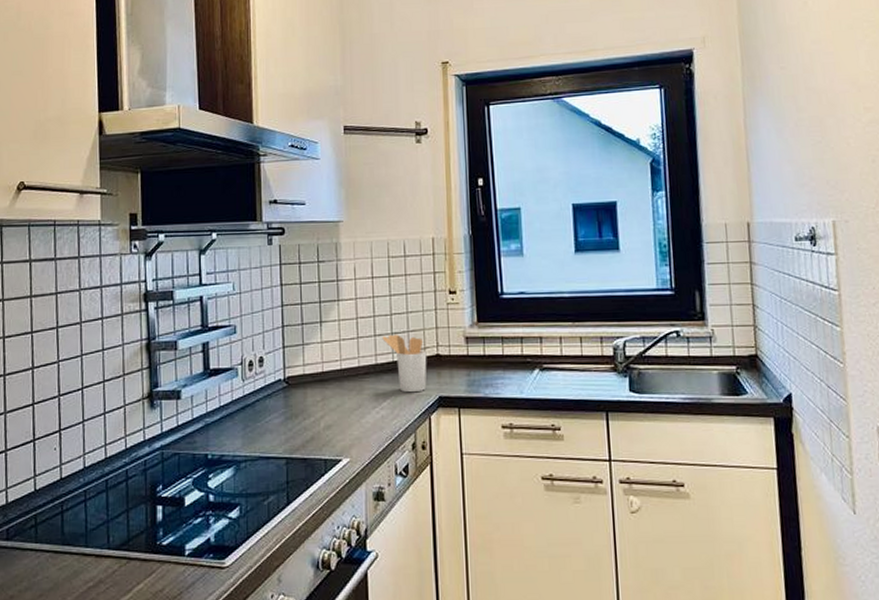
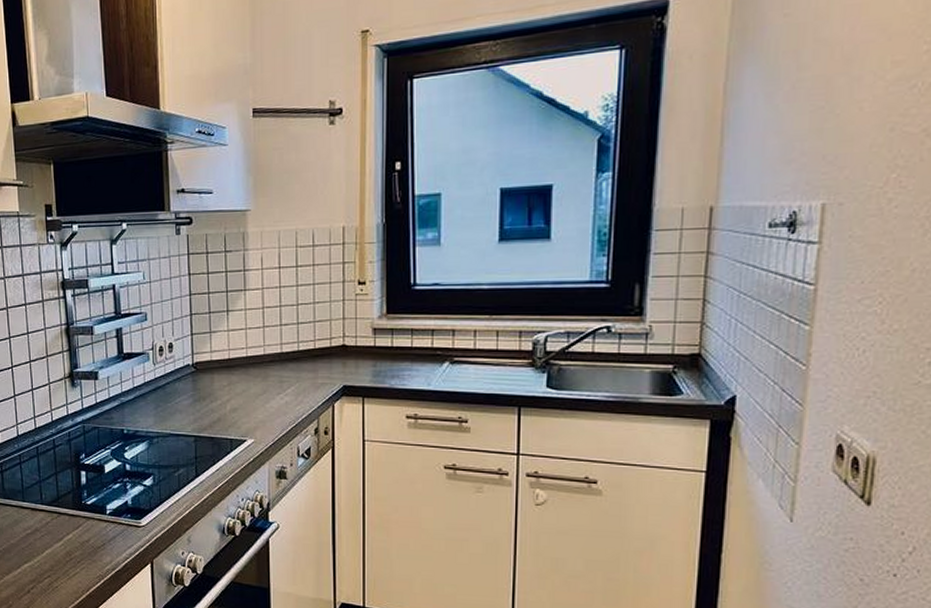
utensil holder: present [382,334,427,393] -> none [288,324,333,381]

